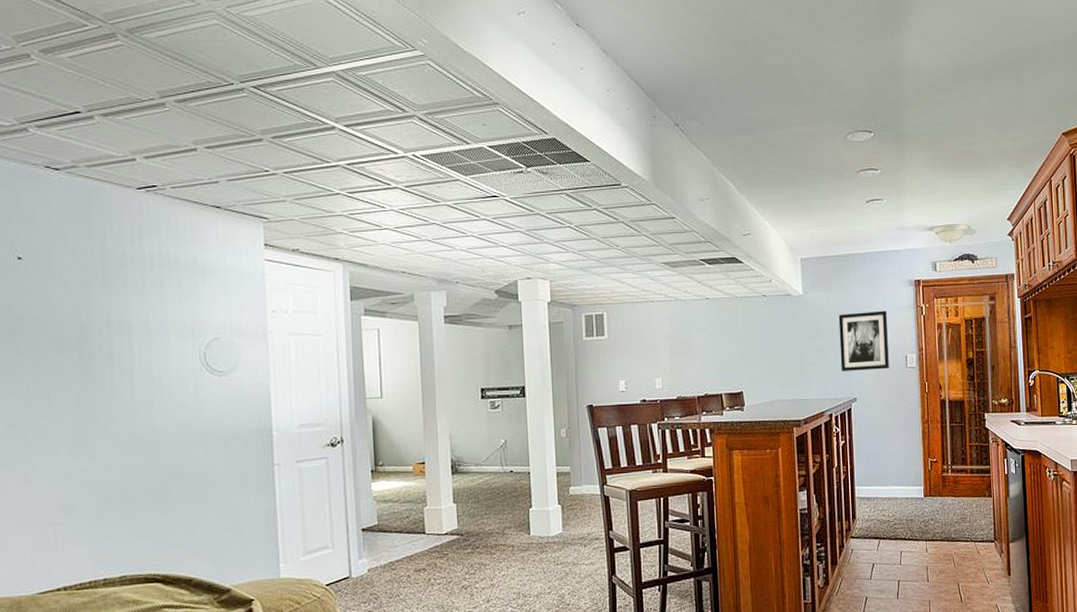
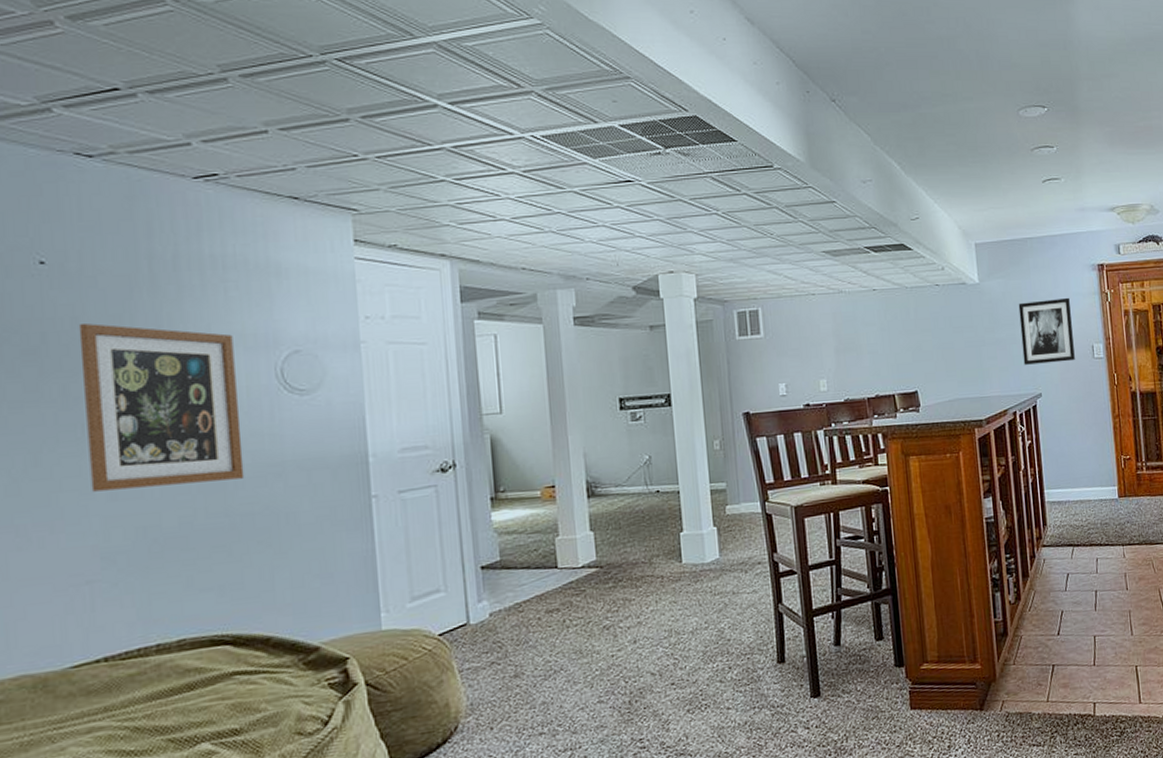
wall art: none [47,310,174,450] -> present [78,323,245,492]

